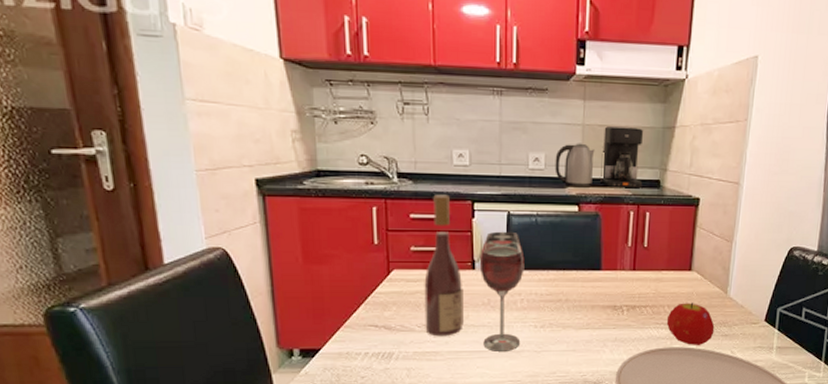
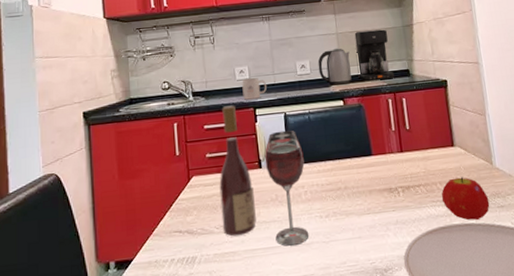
mug: none [460,164,491,191] -> present [242,77,268,100]

